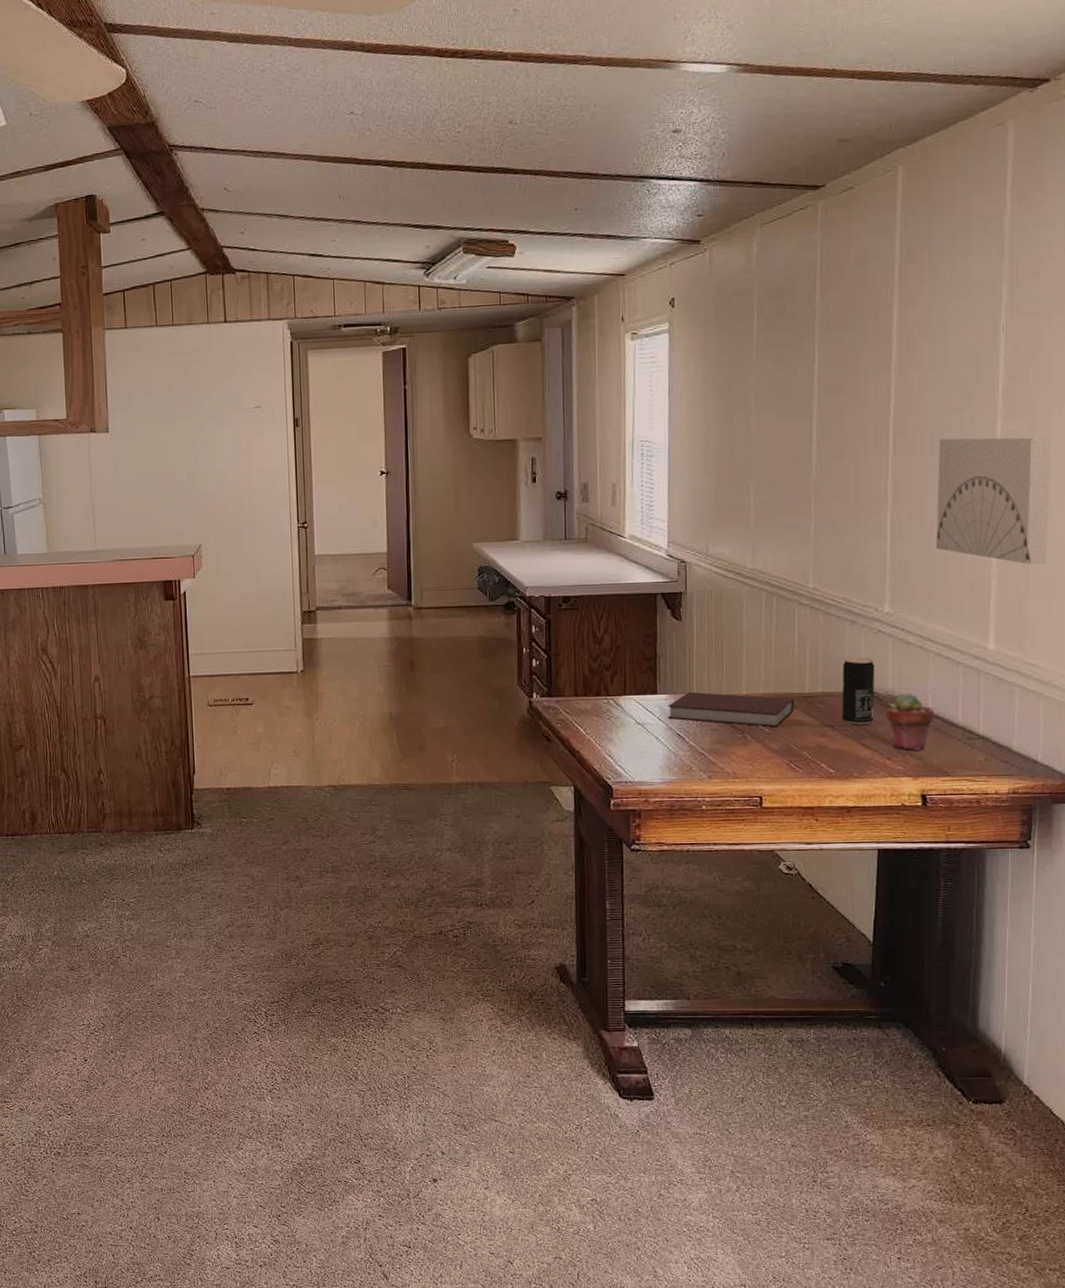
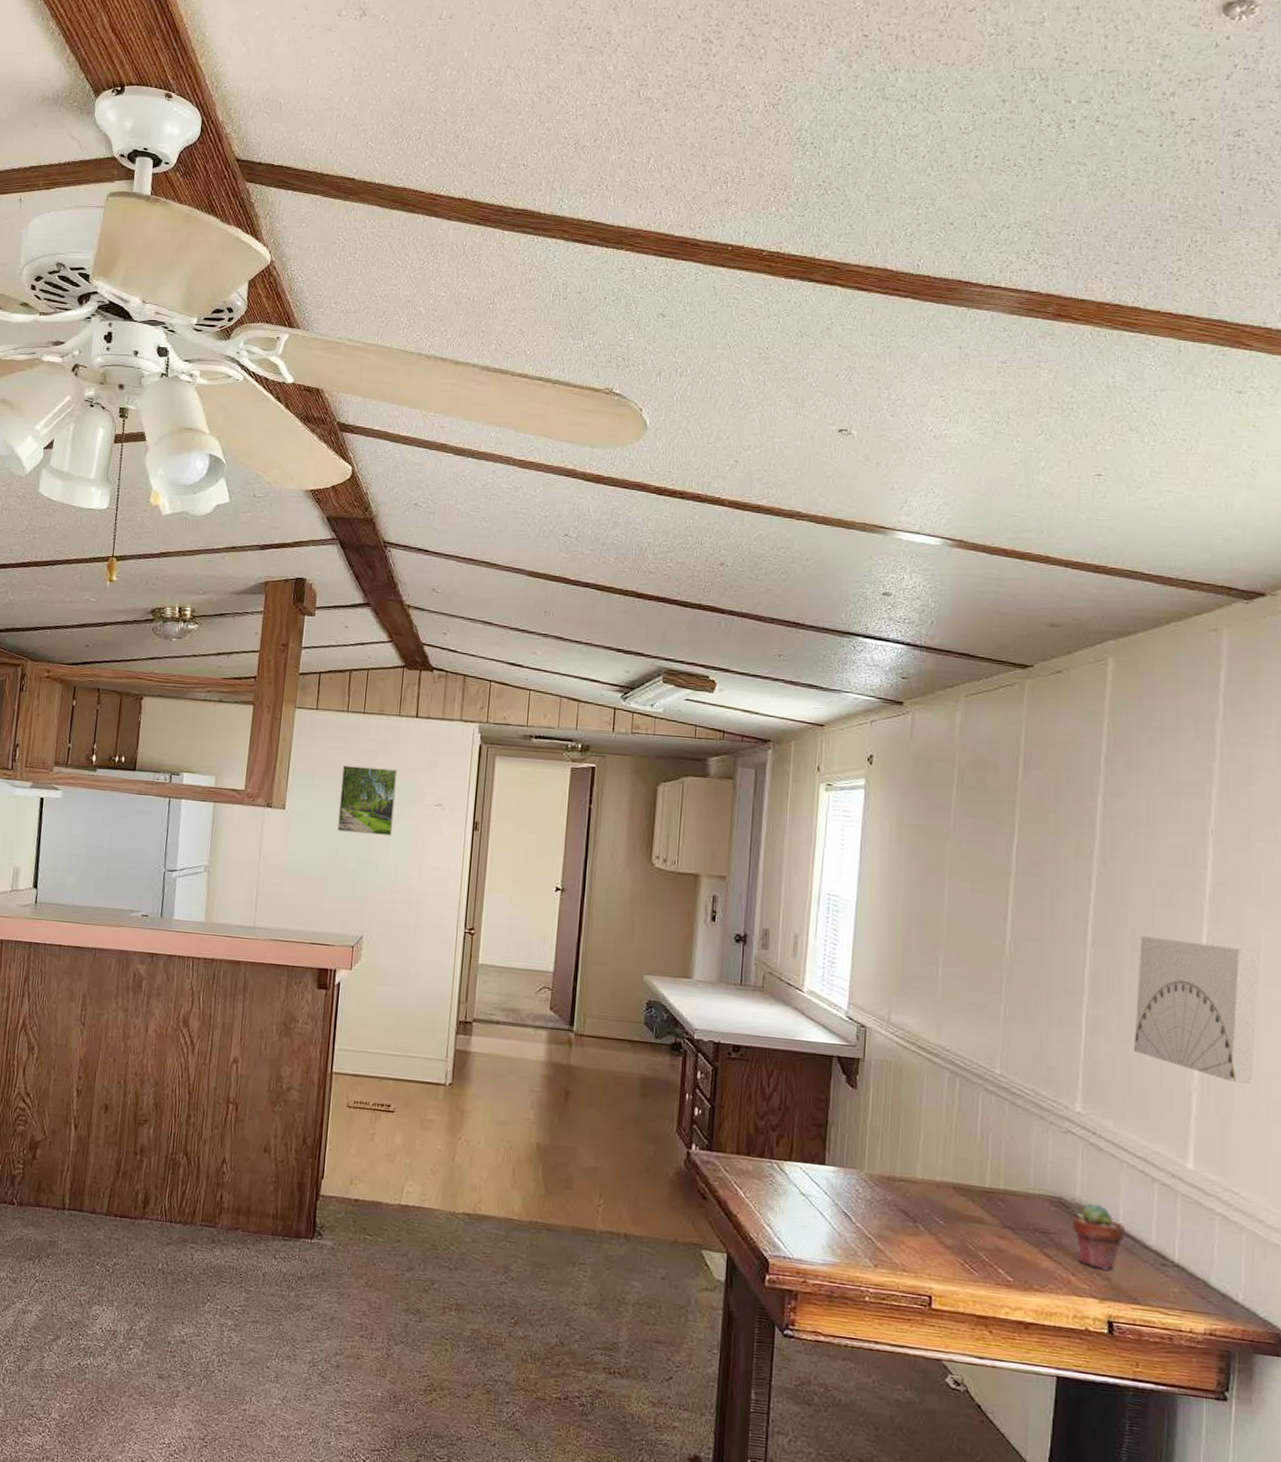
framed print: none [159,378,216,446] -> present [337,765,398,836]
notebook: present [667,691,794,728] -> none [834,1167,972,1221]
beverage can: present [842,656,875,725] -> none [1024,1154,1063,1233]

